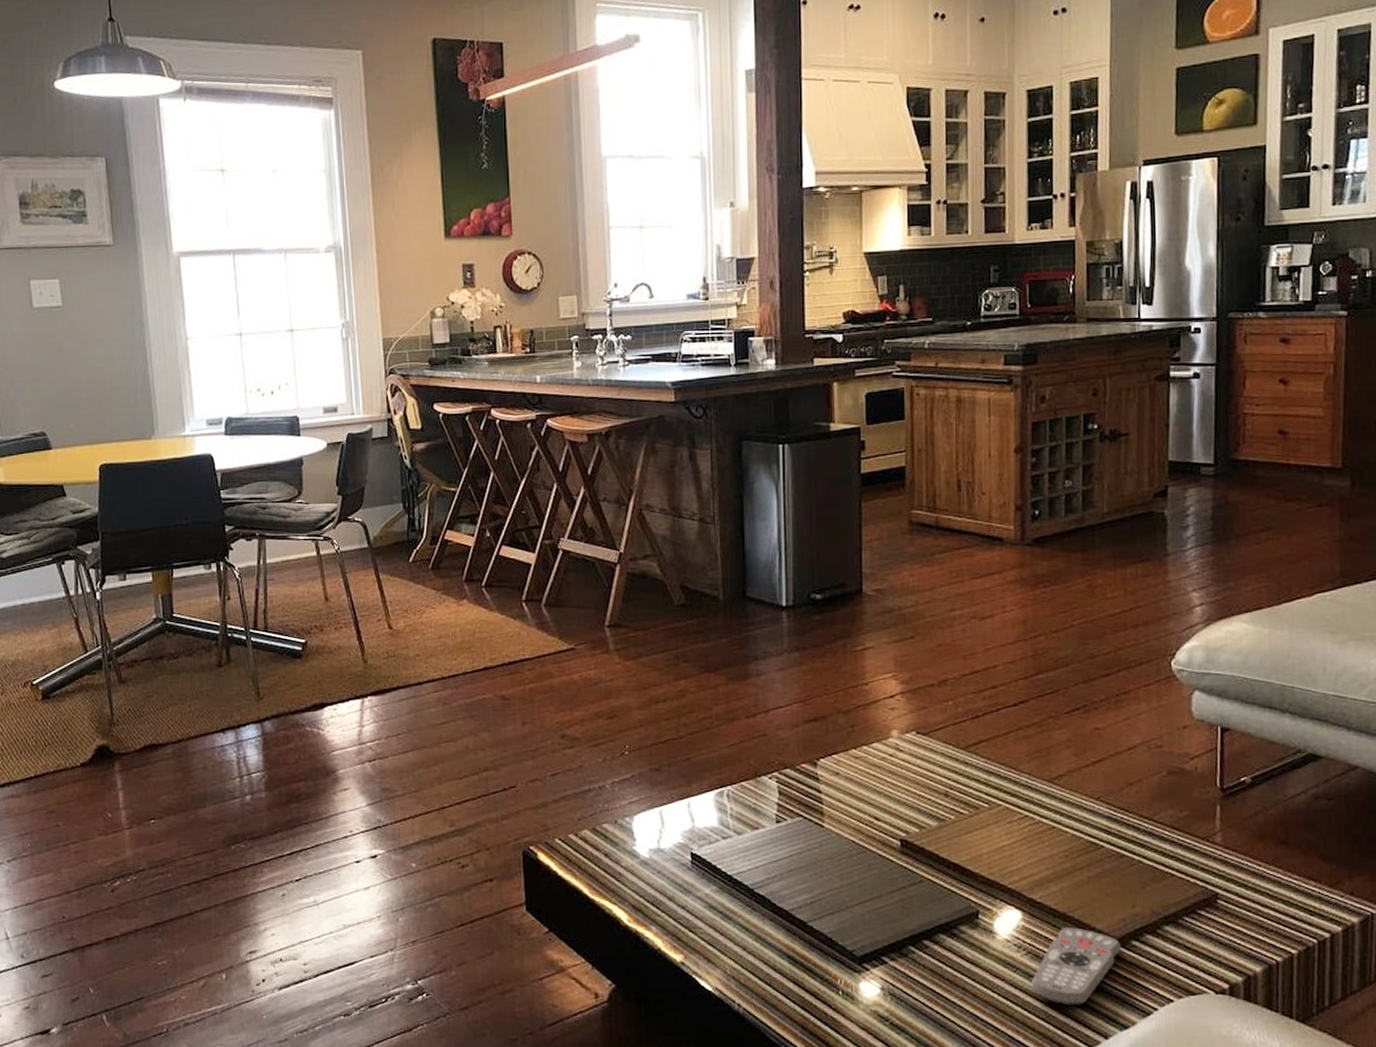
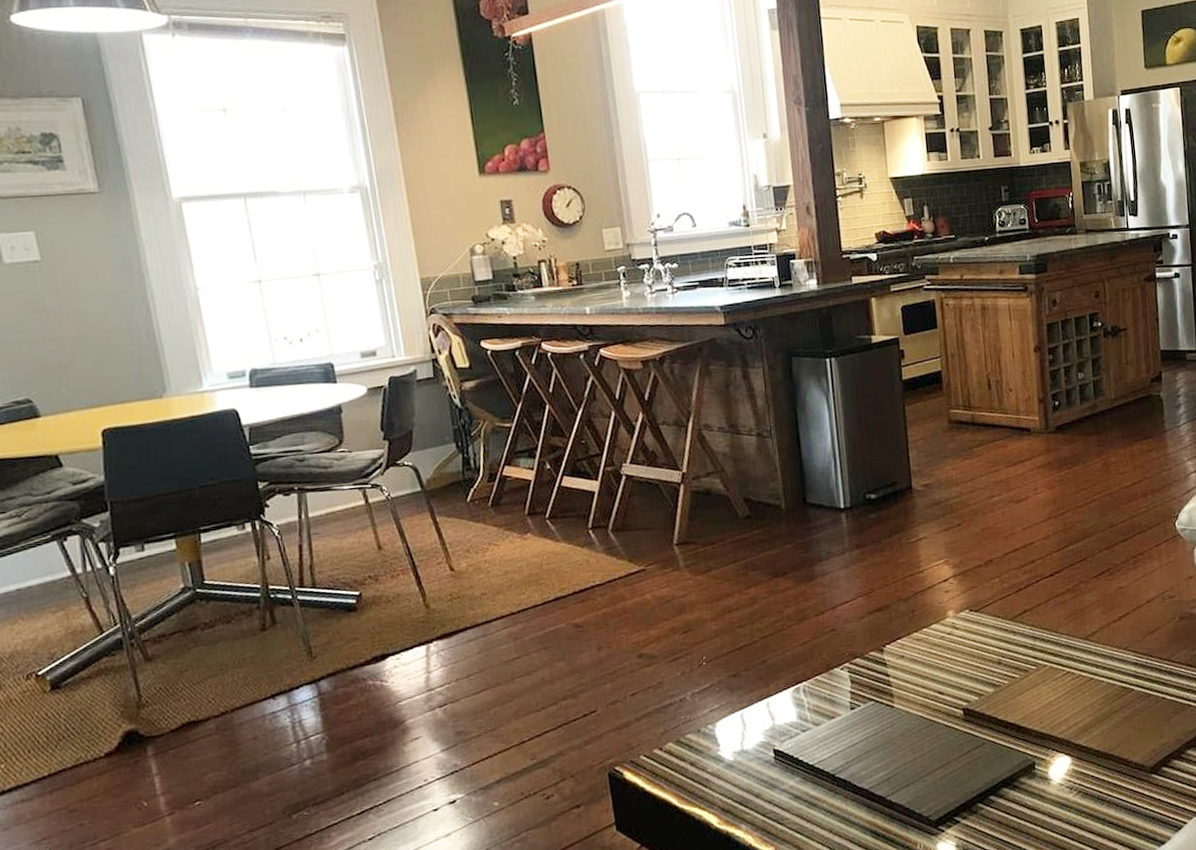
remote control: present [1030,927,1122,1007] -> none [1083,763,1155,834]

